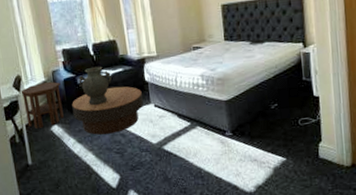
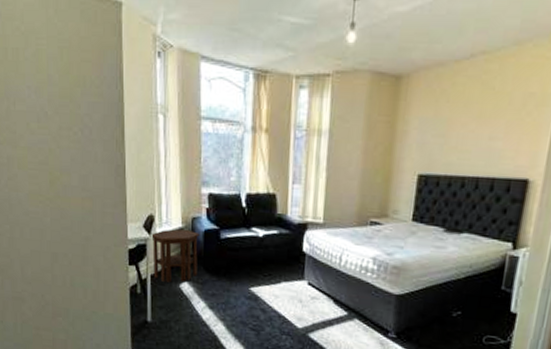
coffee table: present [72,86,143,135] -> none [208,250,296,306]
decorative urn: present [78,66,112,106] -> none [222,221,263,270]

